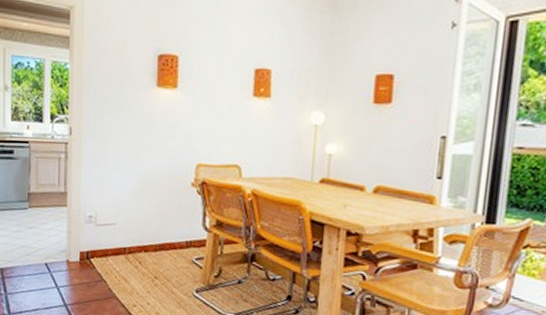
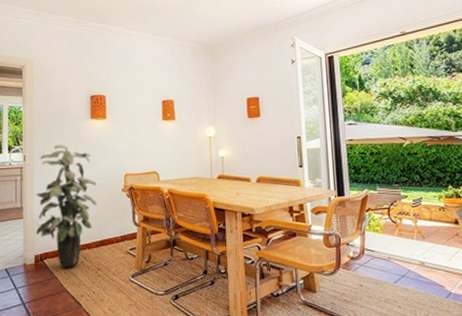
indoor plant: none [83,118,160,271] -> present [36,145,97,268]

